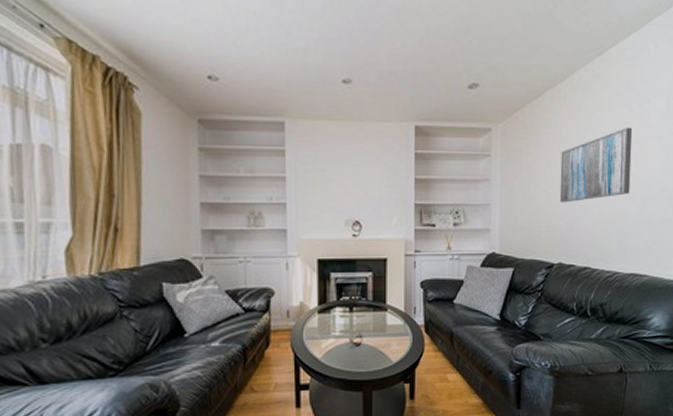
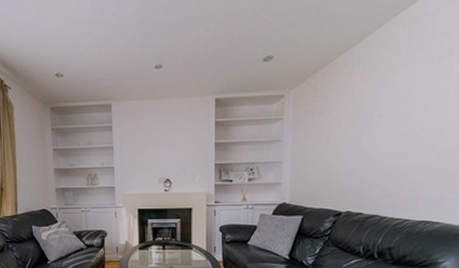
wall art: present [559,127,633,203] -> none [349,81,432,158]

